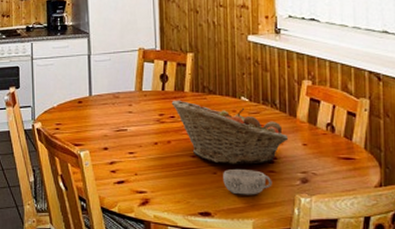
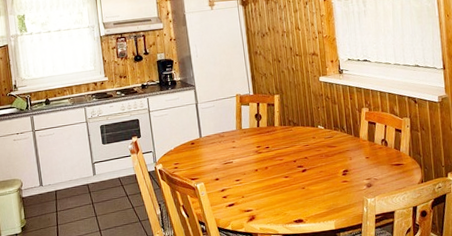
fruit basket: present [171,100,289,165] -> none [265,133,355,180]
decorative bowl: present [223,169,273,195] -> none [309,182,347,203]

